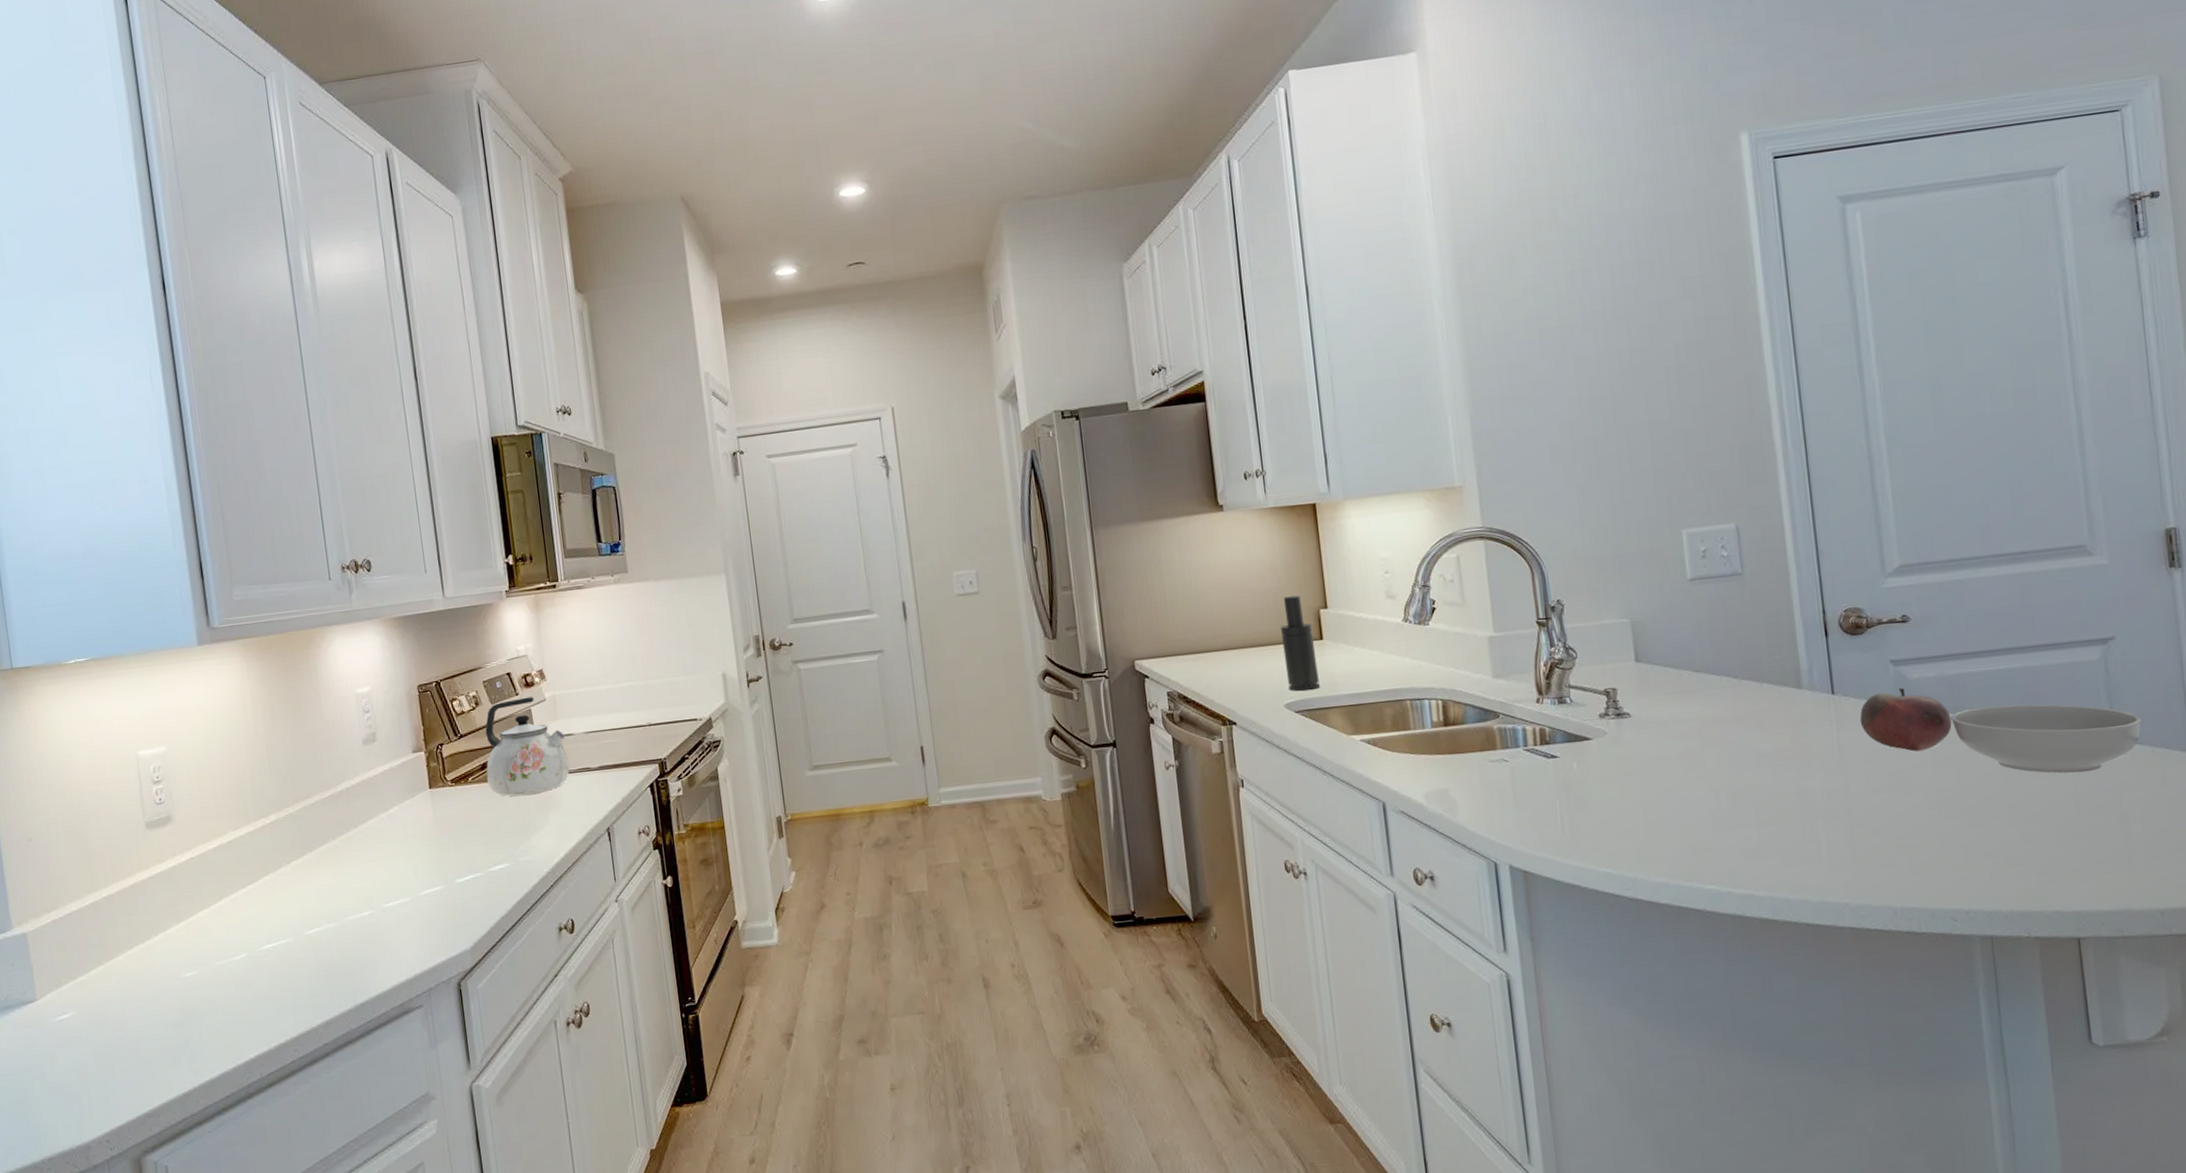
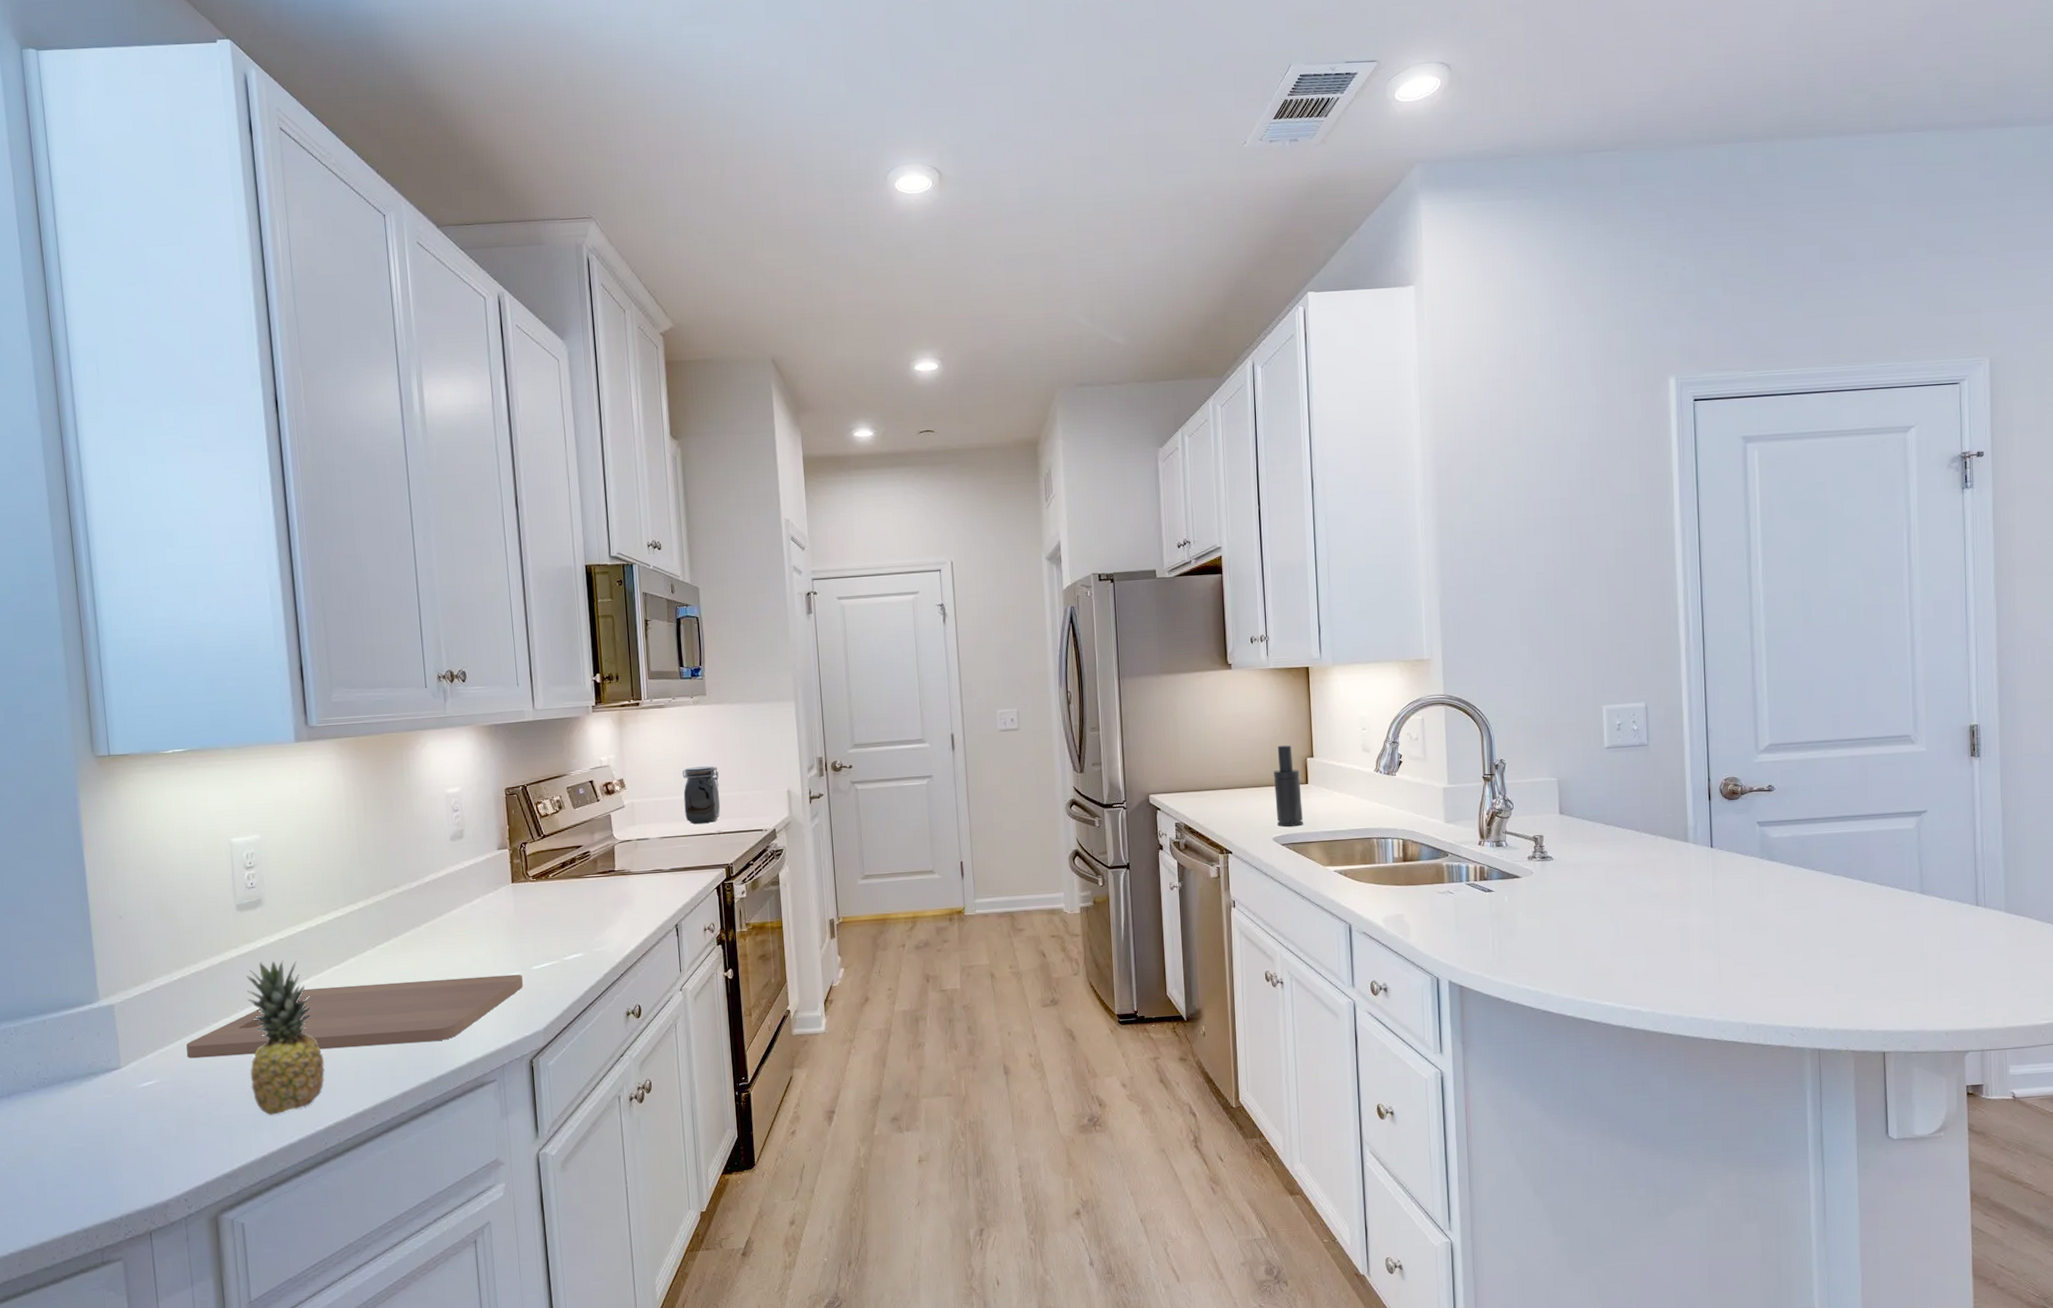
cutting board: none [101,888,447,989] -> present [186,974,523,1059]
fruit: none [159,880,244,1049] -> present [246,960,326,1115]
kettle: present [485,696,570,797] -> none [565,803,644,893]
jar: none [605,650,650,716] -> present [682,766,721,824]
fruit: present [1859,688,1952,752] -> none [1731,845,1801,897]
bowl: present [1951,704,2141,773] -> none [1800,862,1942,919]

